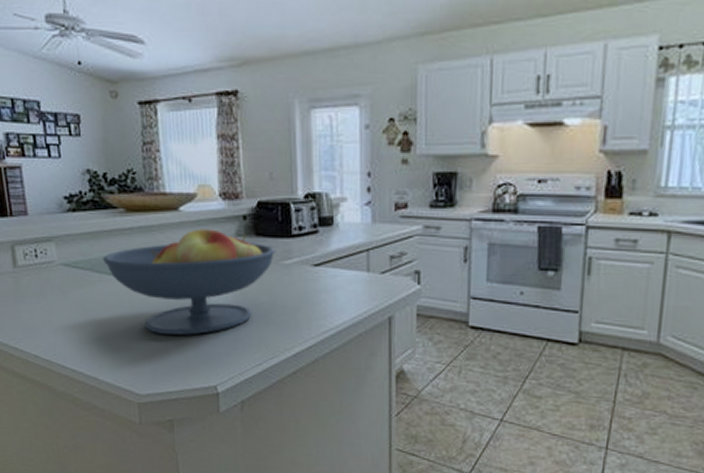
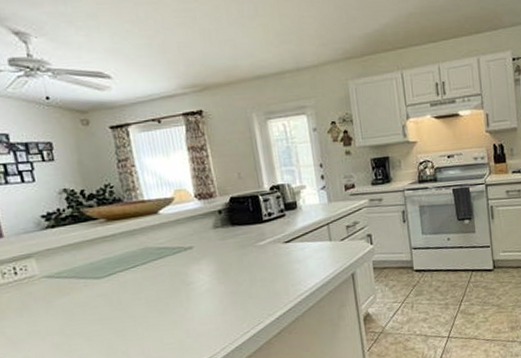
fruit bowl: present [103,228,276,335] -> none [87,225,251,324]

